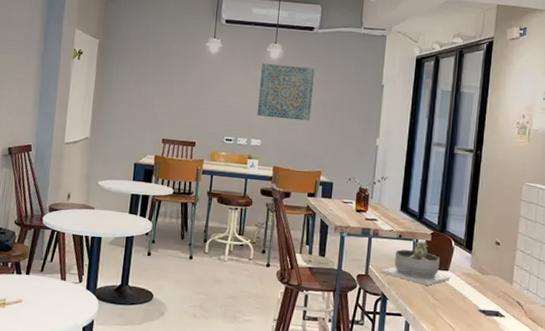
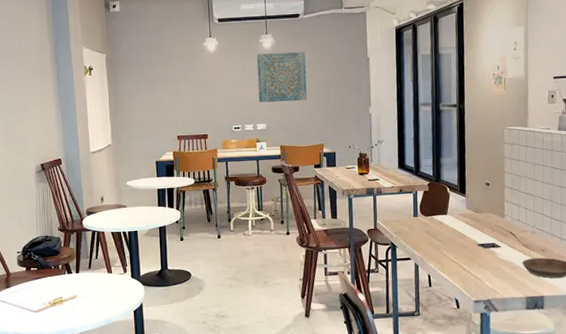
succulent planter: present [380,240,450,286] -> none [387,192,450,230]

